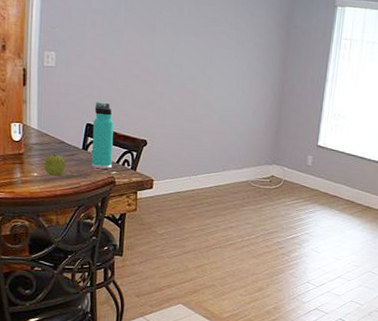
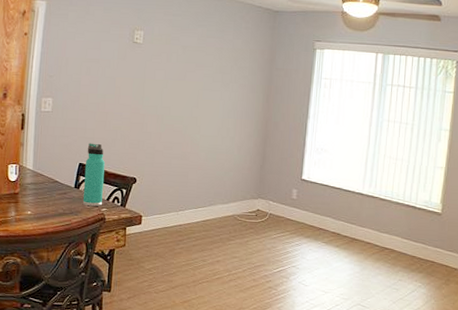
fruit: present [44,154,66,176] -> none [37,193,59,214]

